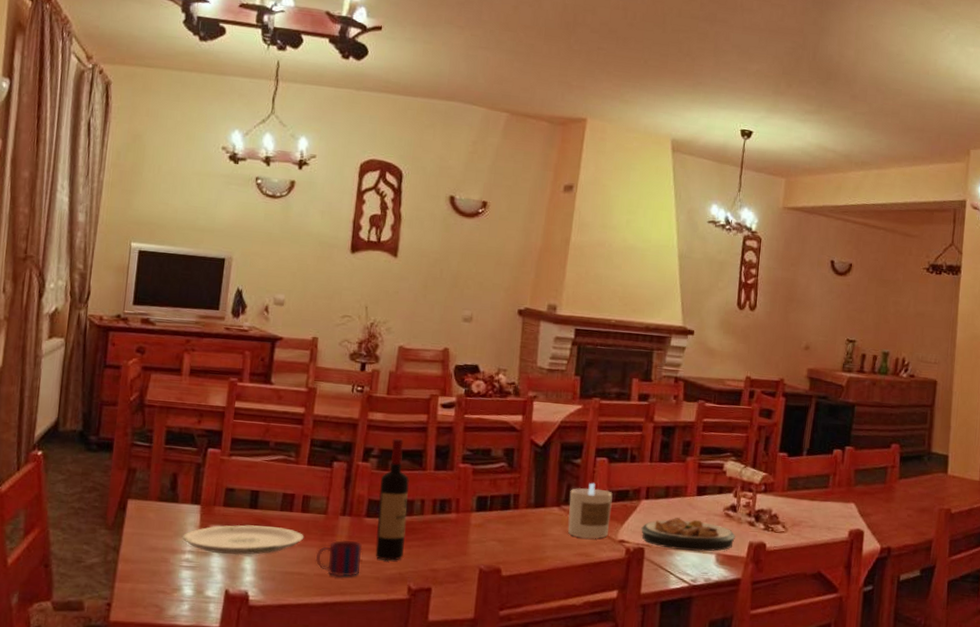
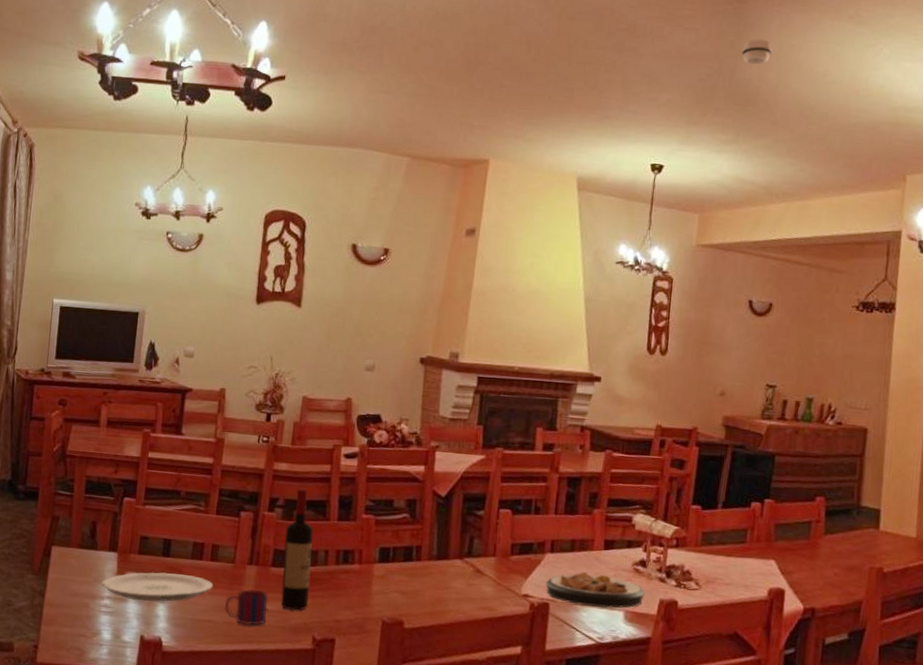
candle: present [567,483,613,539] -> none [470,535,517,593]
smoke detector: none [824,18,852,43] -> present [742,39,772,66]

